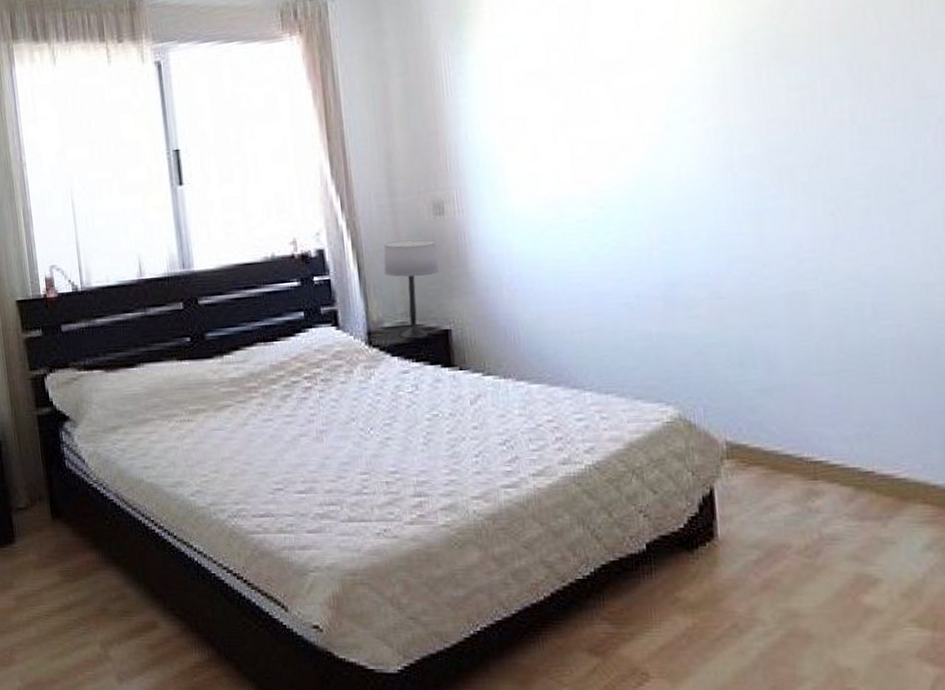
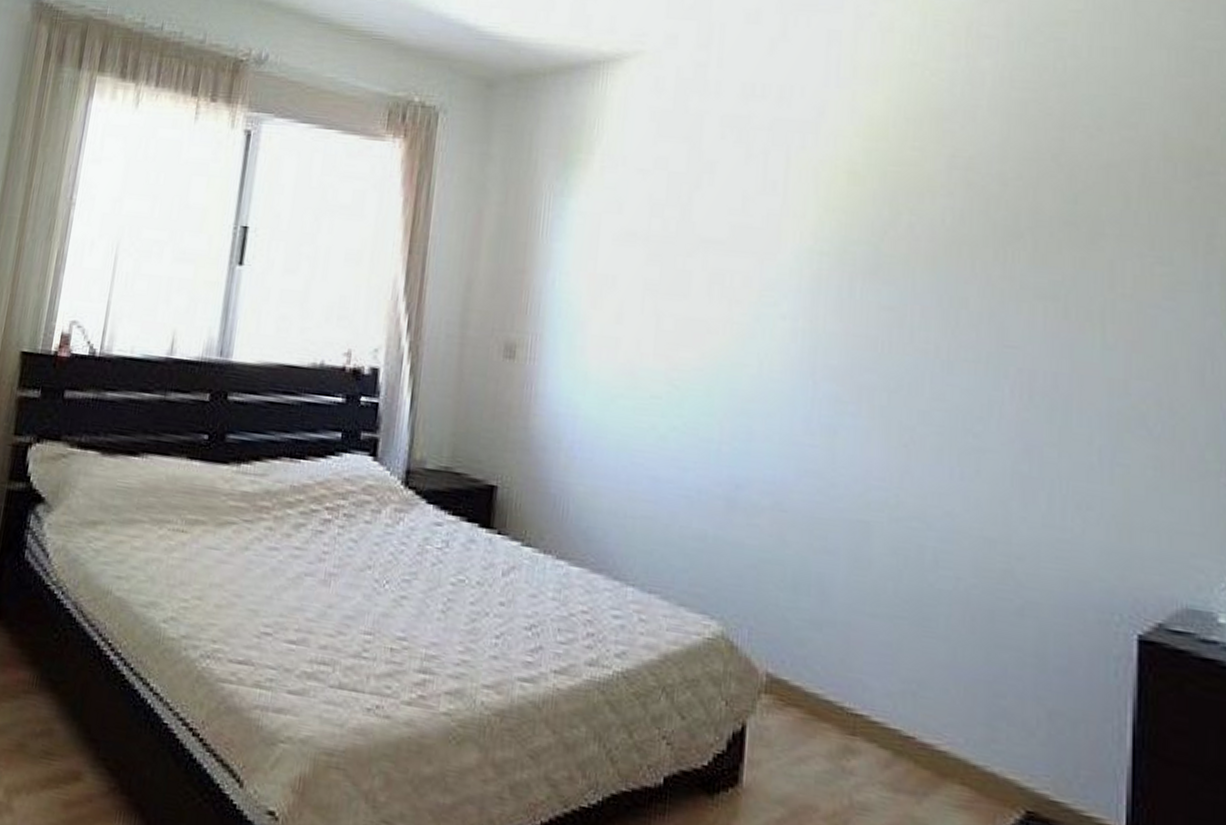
table lamp: present [383,240,439,340] -> none [439,376,500,491]

